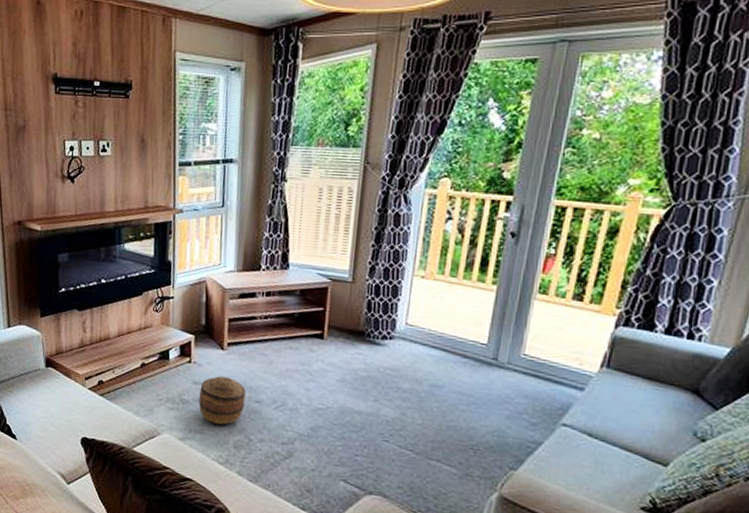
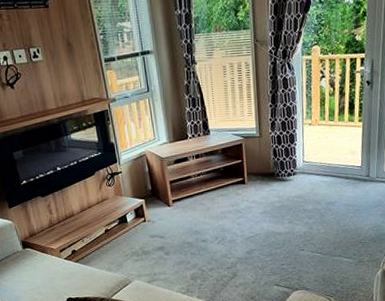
basket: present [198,376,246,425] -> none [157,227,194,264]

